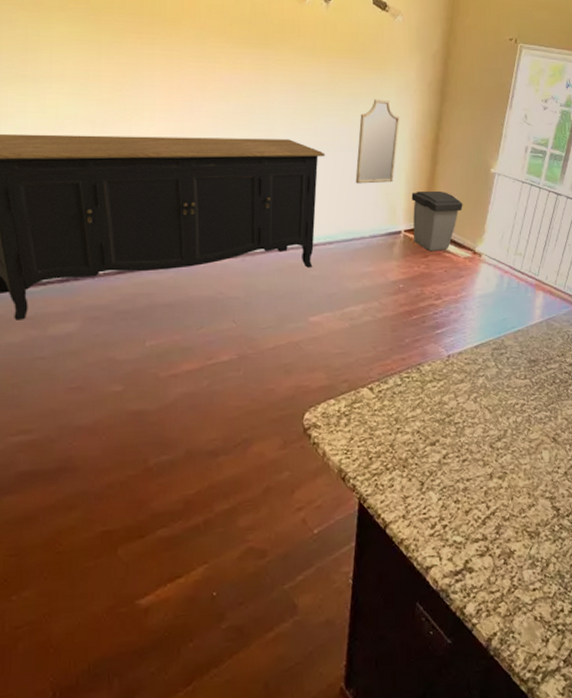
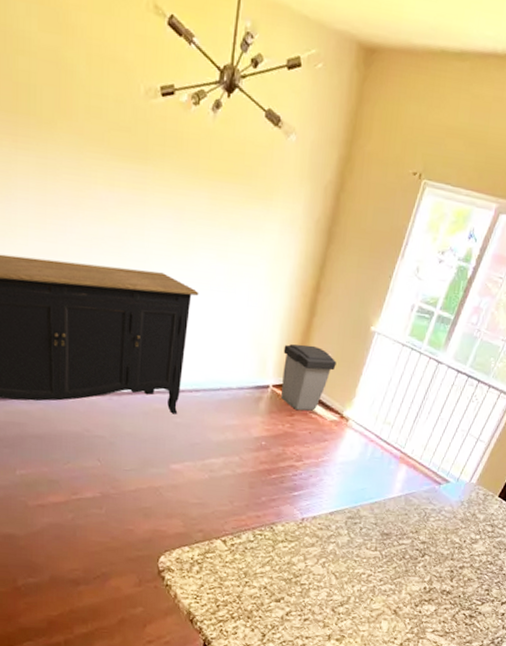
home mirror: present [355,99,400,184] -> none [227,234,281,332]

